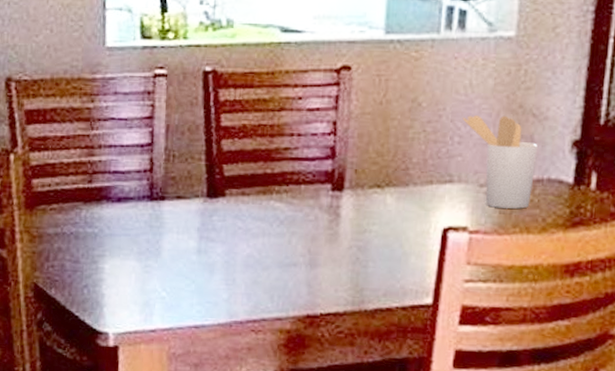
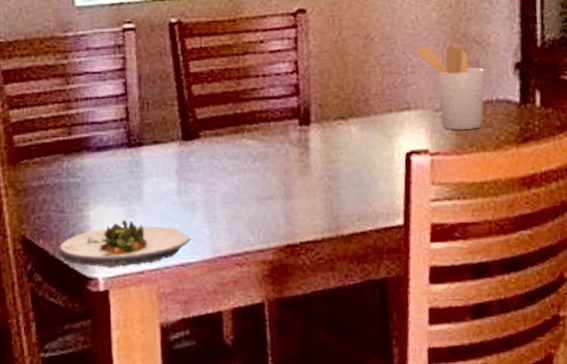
salad plate: none [72,275,207,324] -> present [60,220,191,268]

